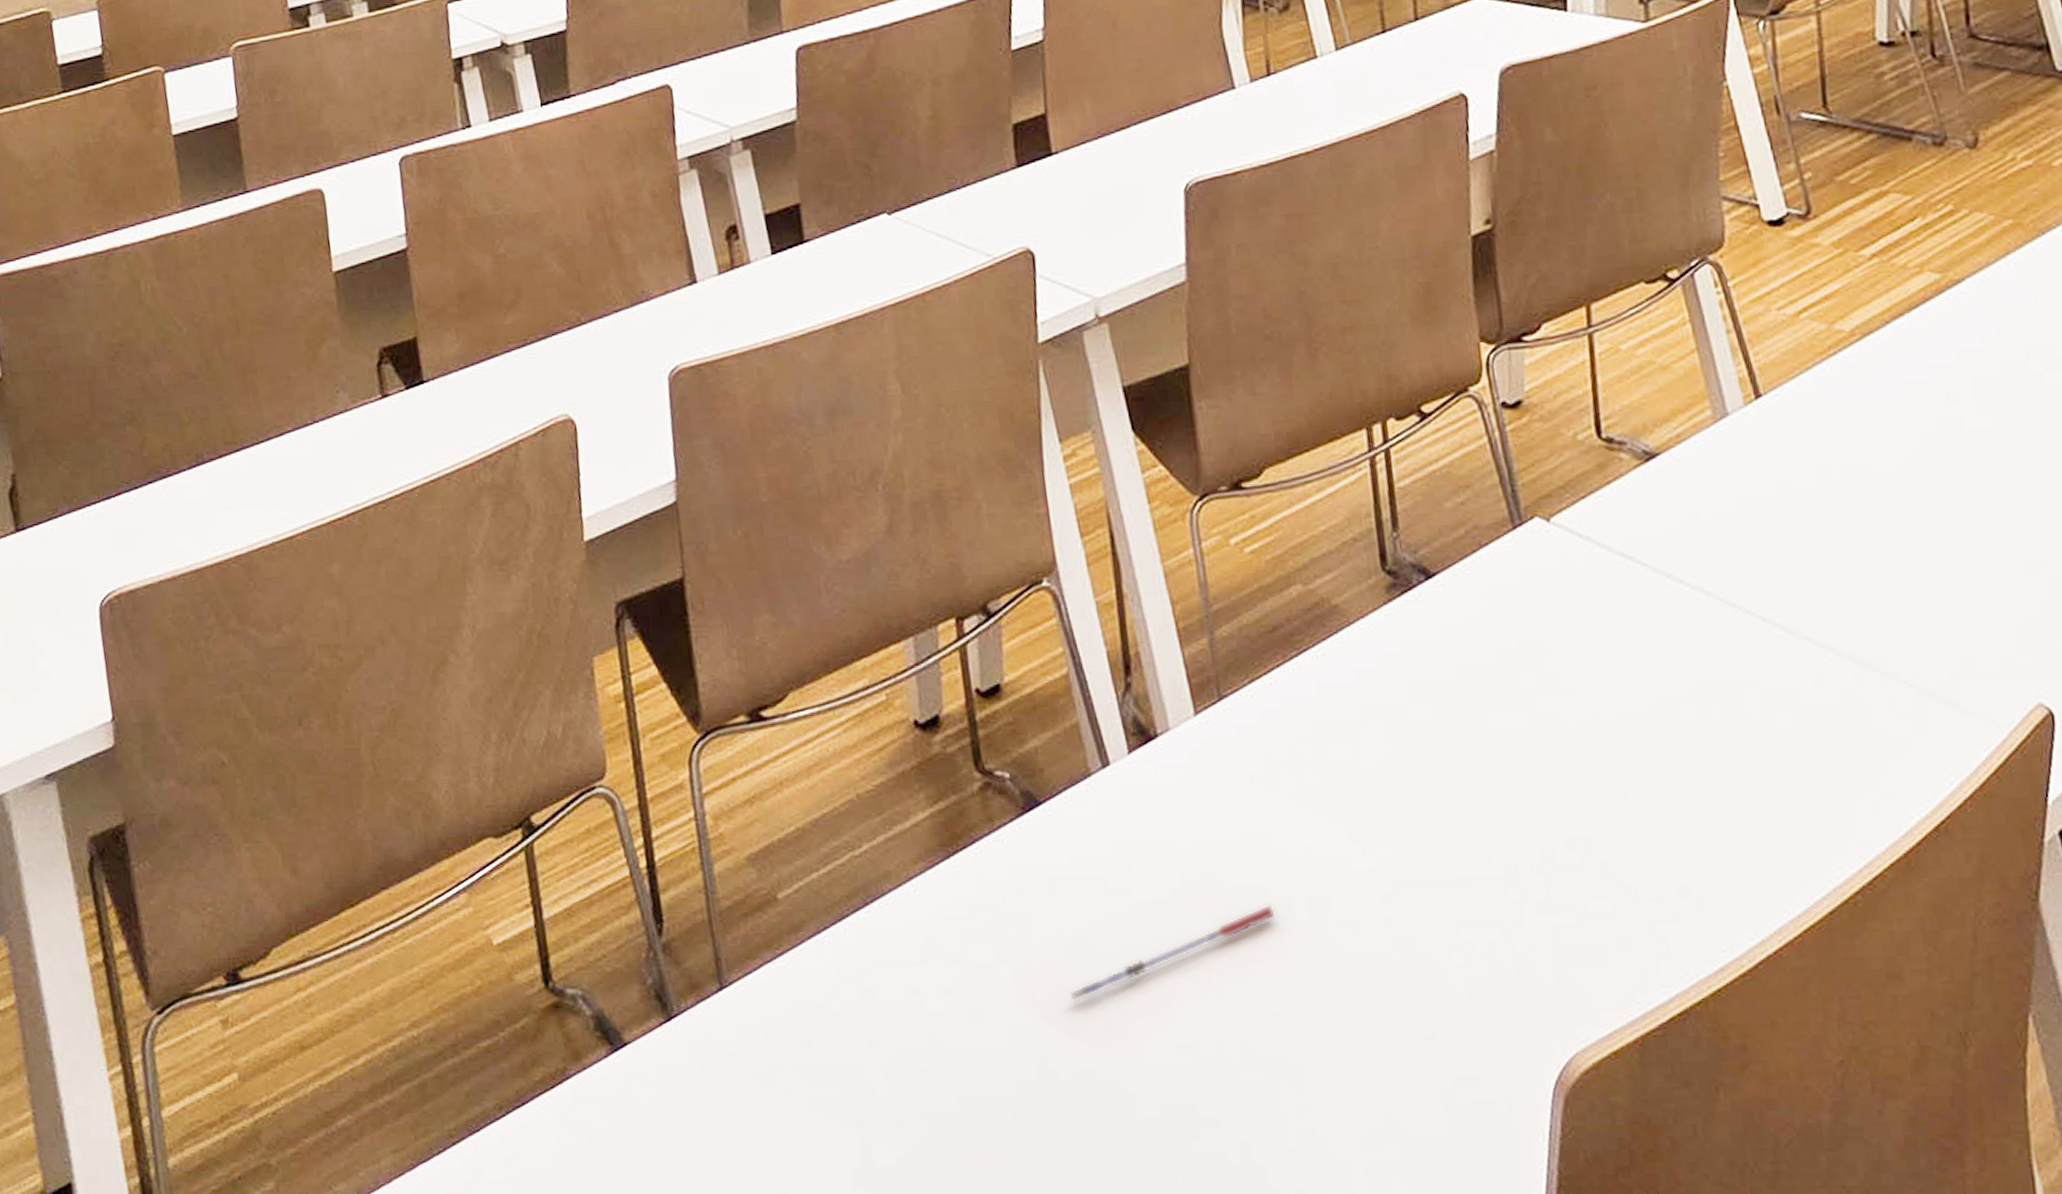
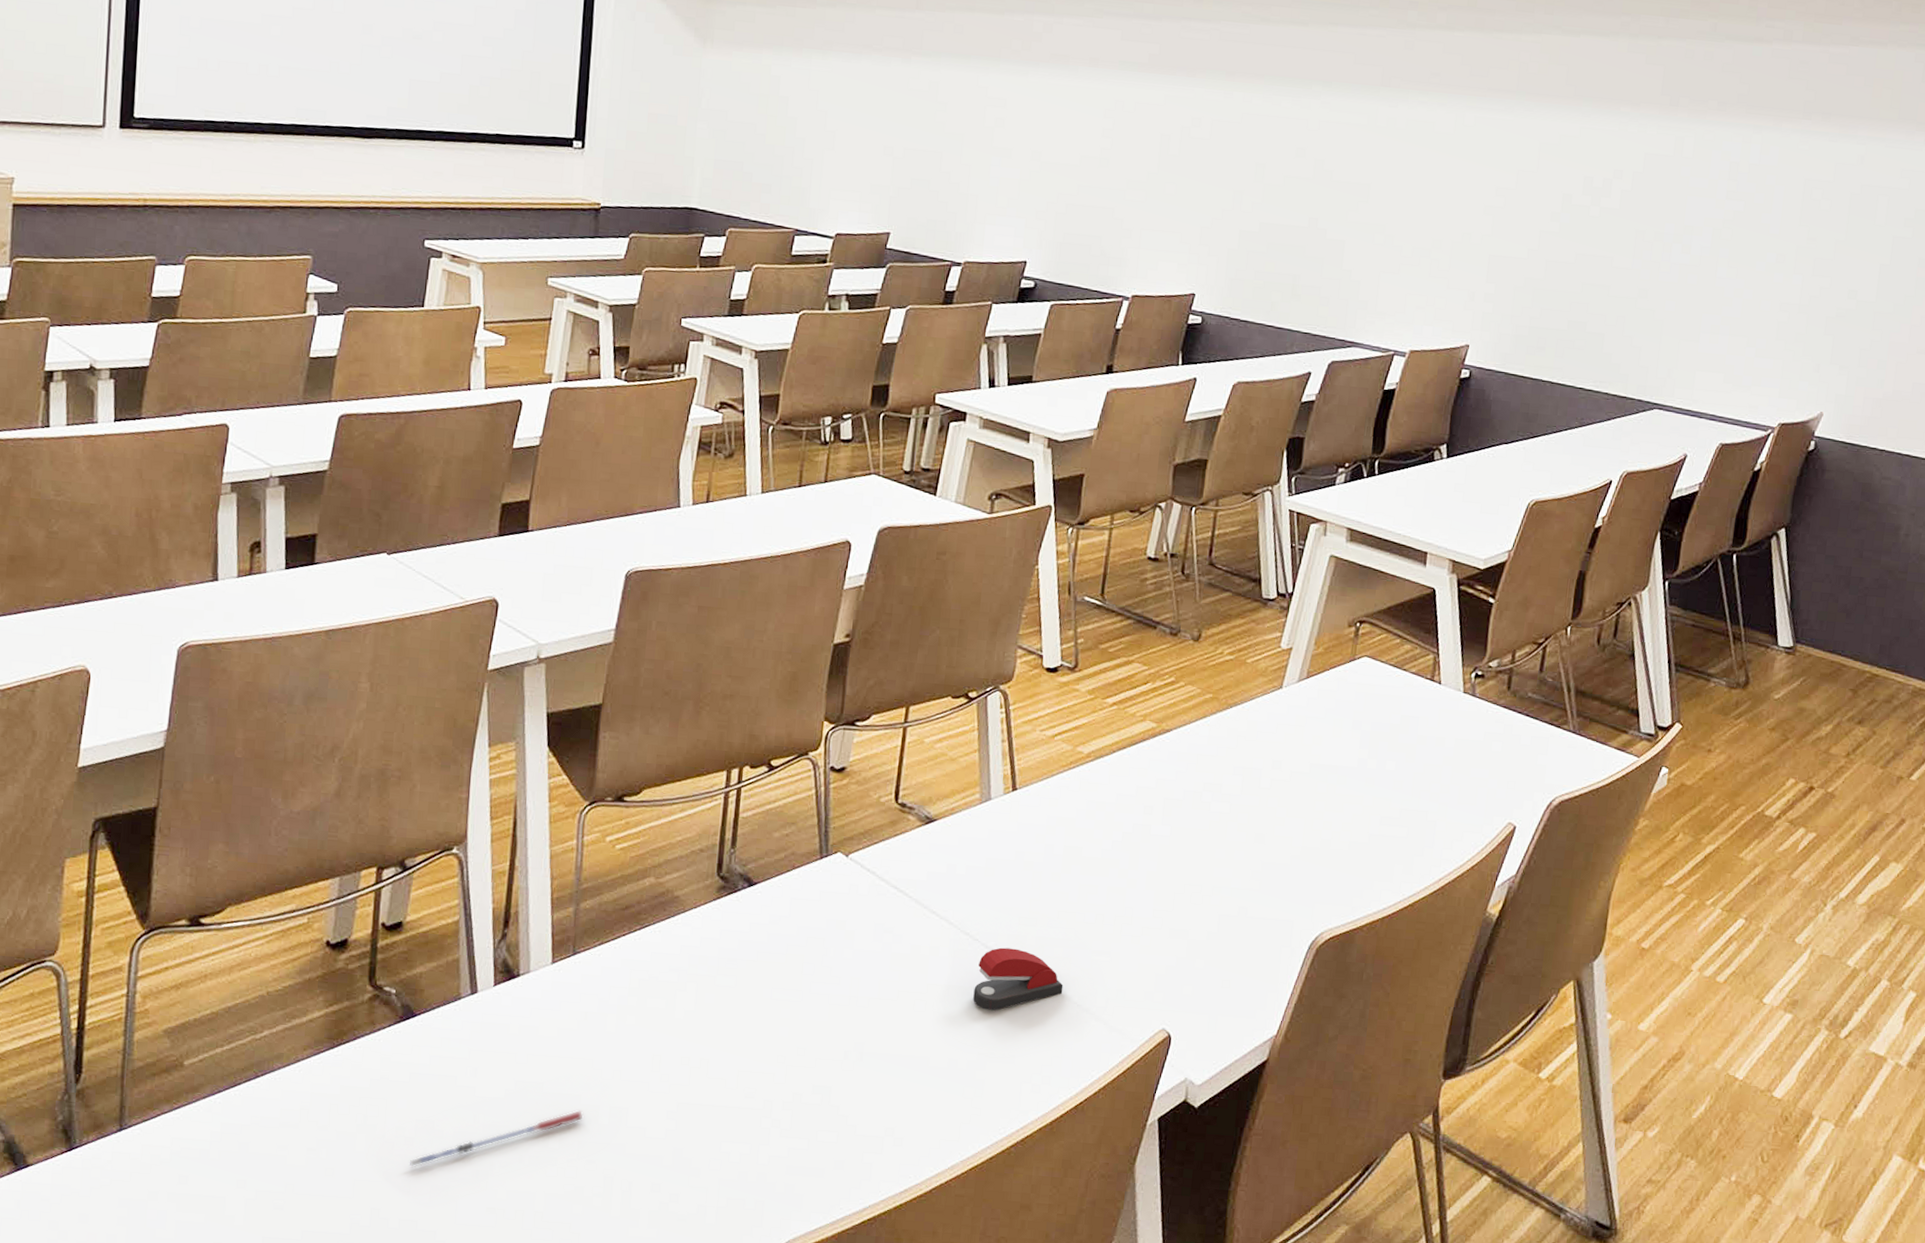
stapler: none [1757,617,1885,707] -> present [973,947,1064,1011]

